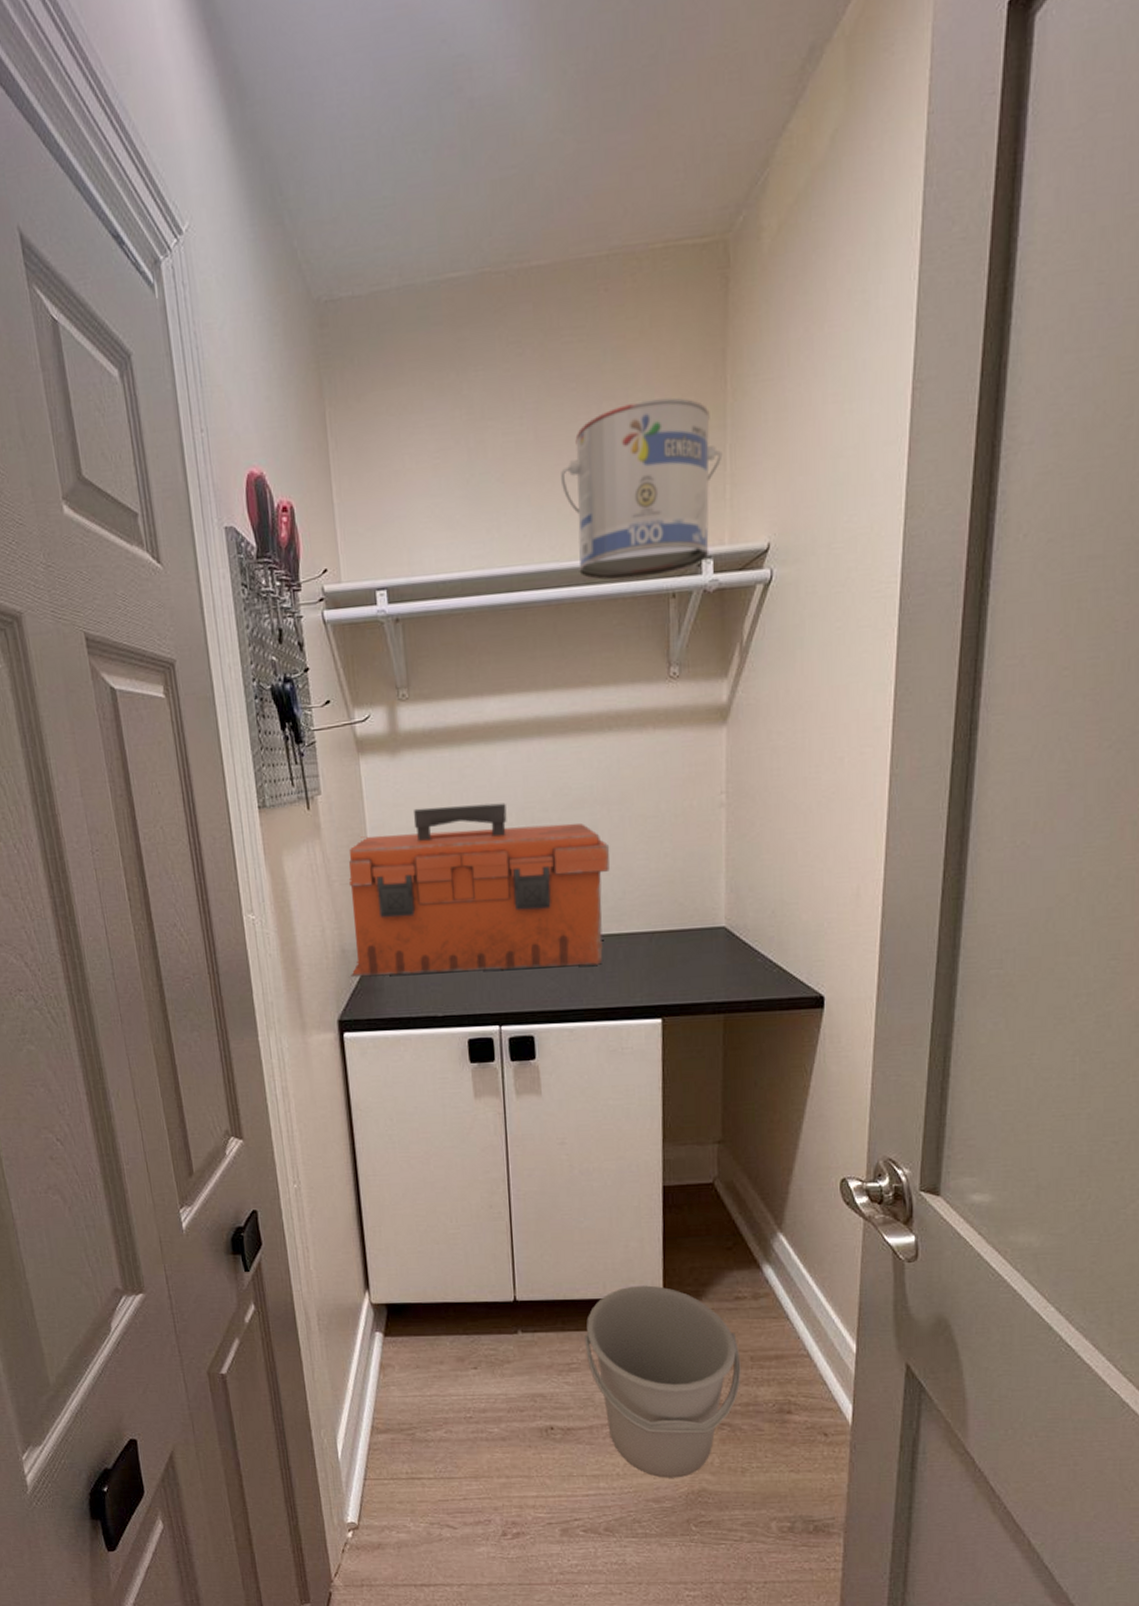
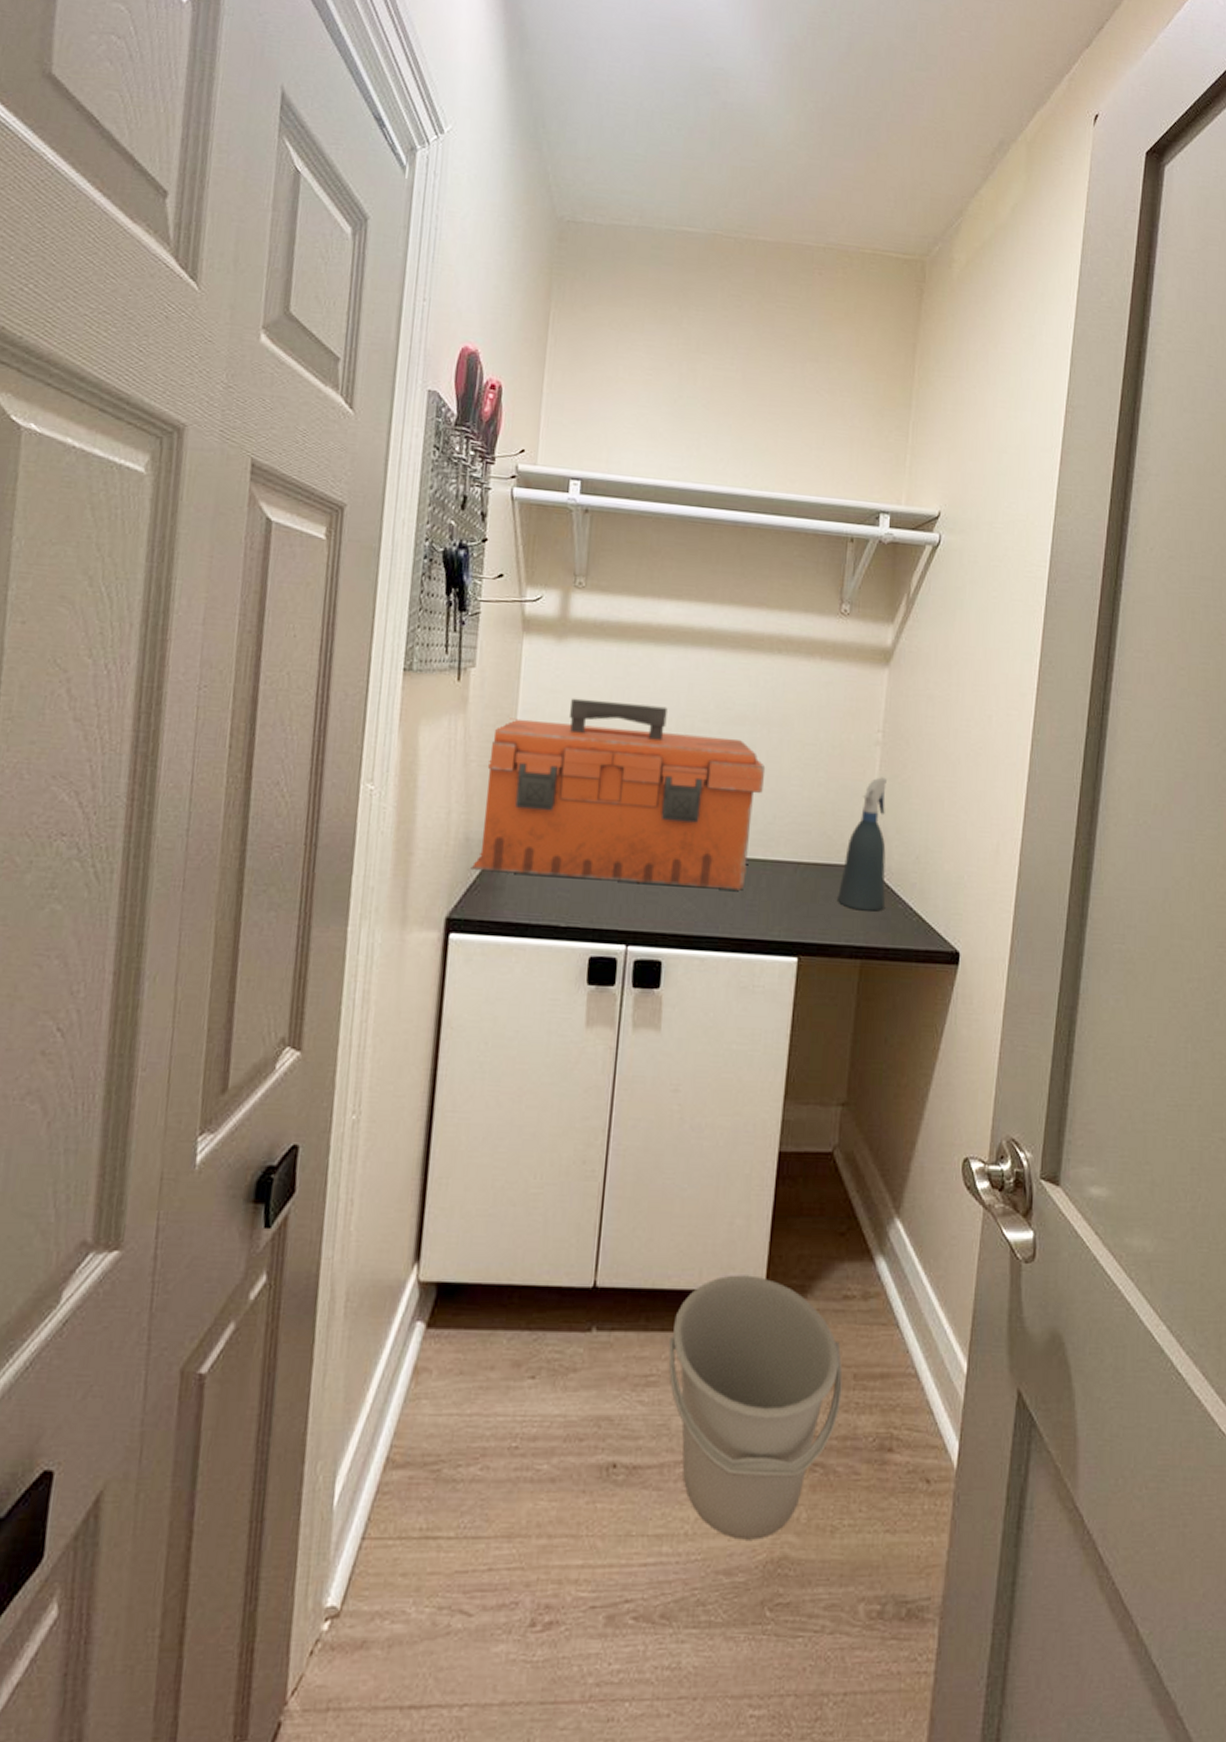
paint can: present [561,397,723,580] -> none [761,368,906,519]
spray bottle: none [695,838,743,969] -> present [838,777,887,912]

